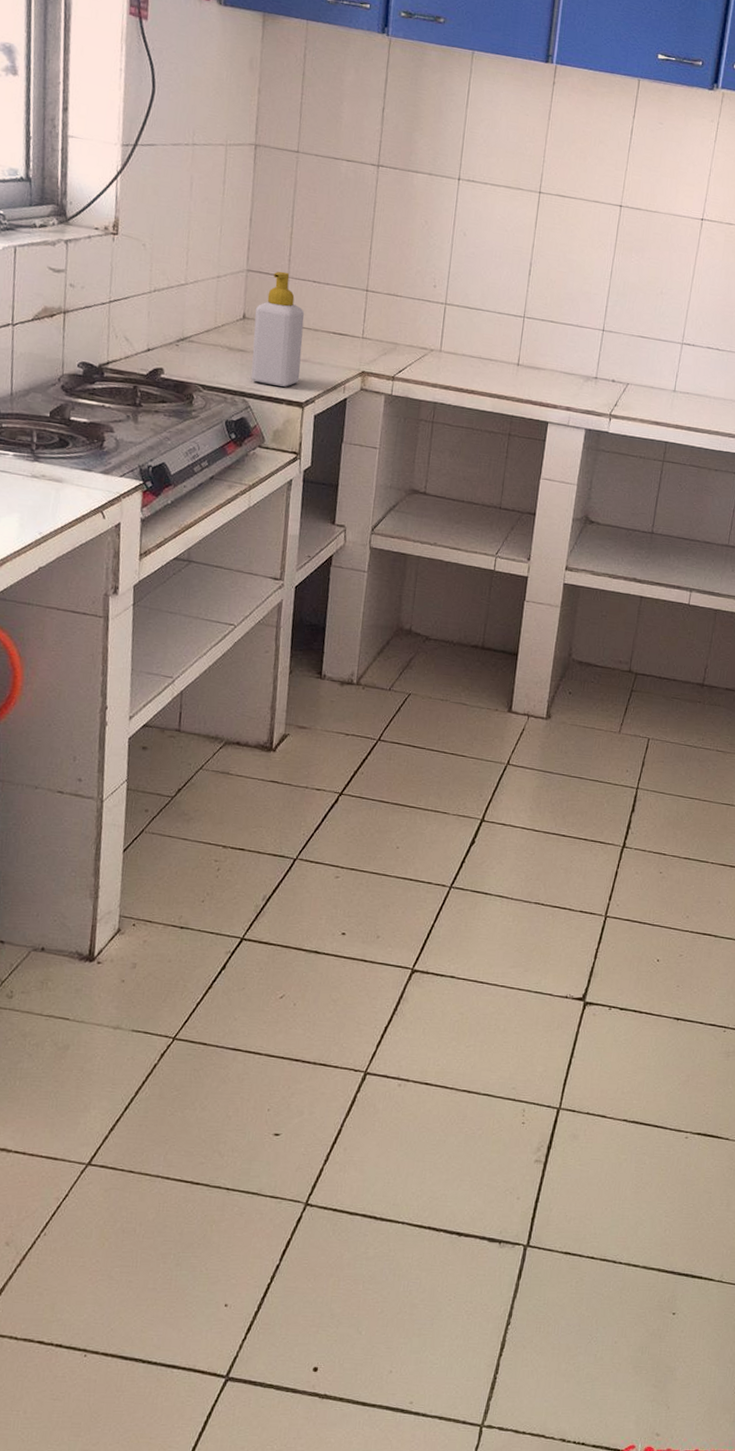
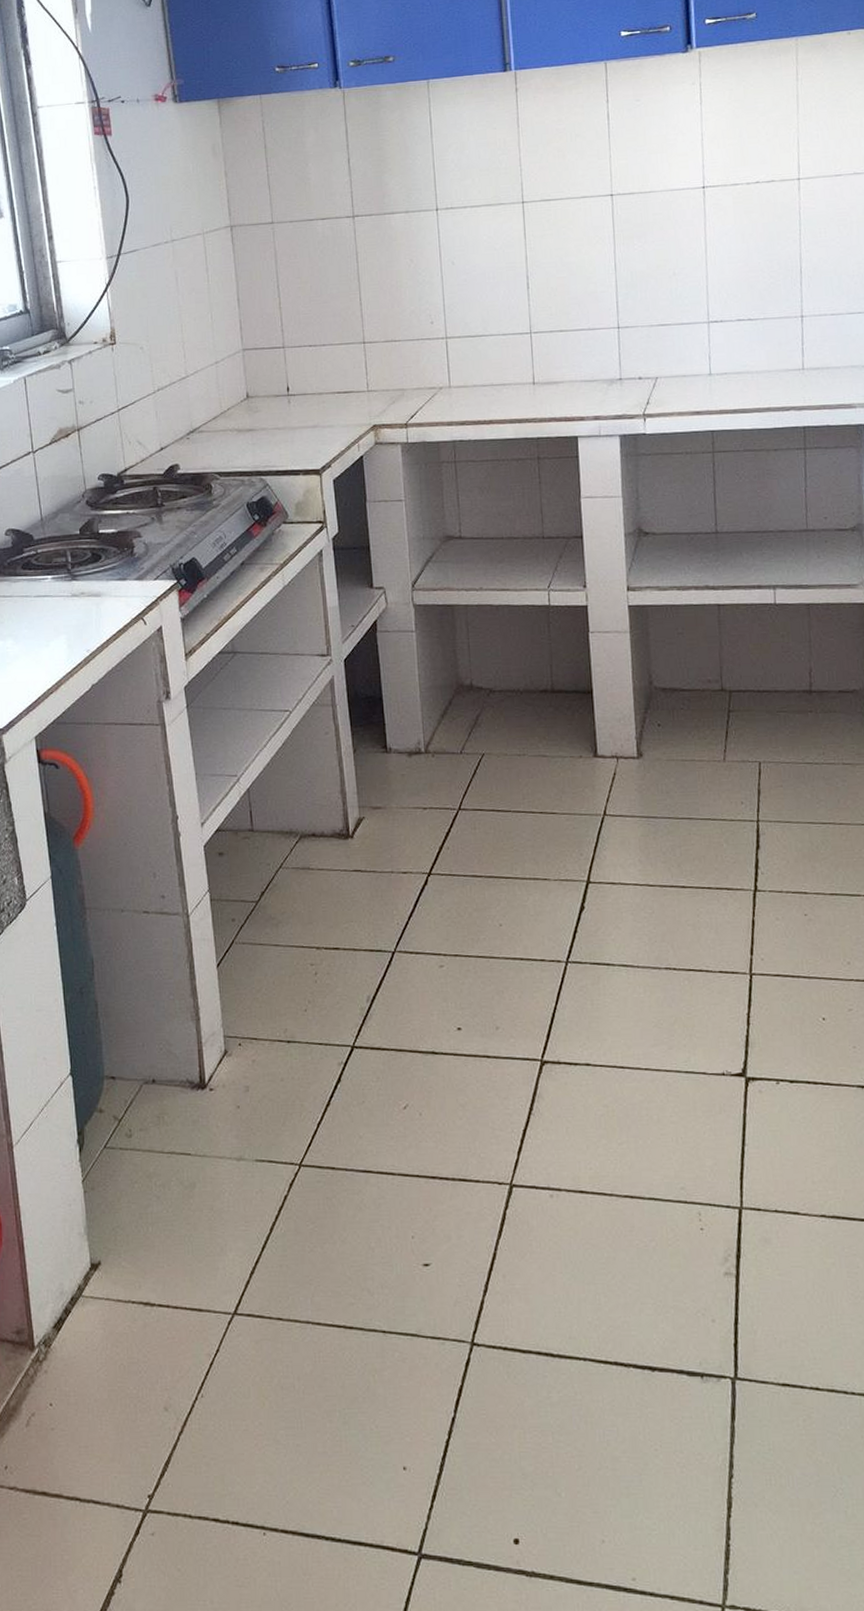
soap bottle: present [251,271,305,387] -> none [258,342,312,459]

